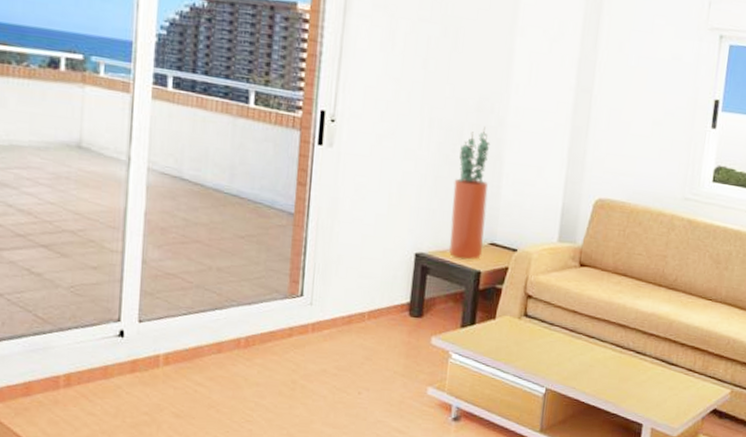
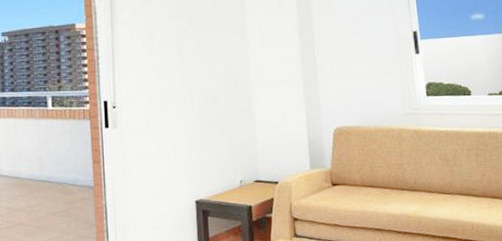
vase: present [449,126,491,260] -> none [217,88,250,199]

